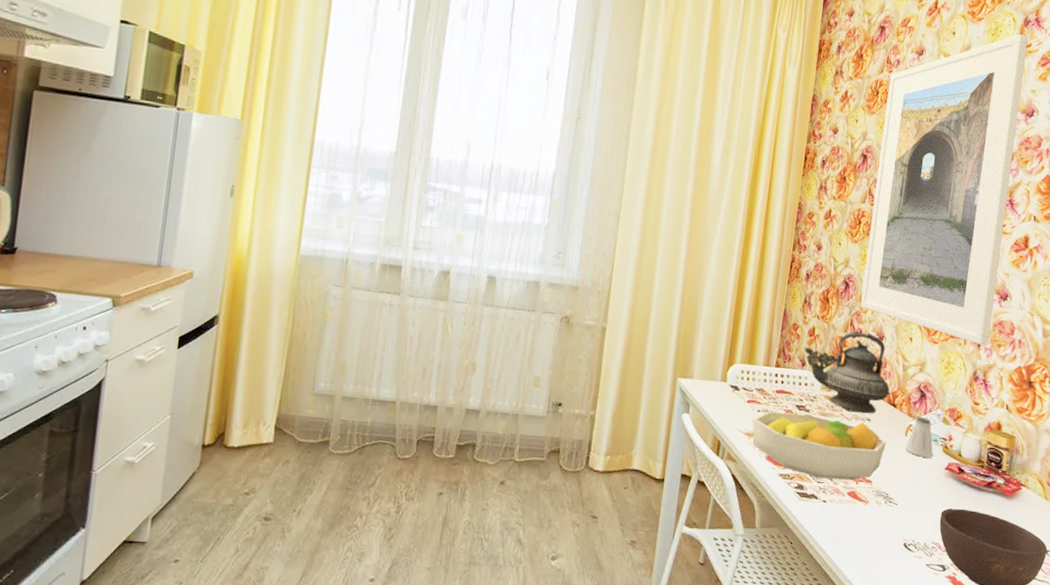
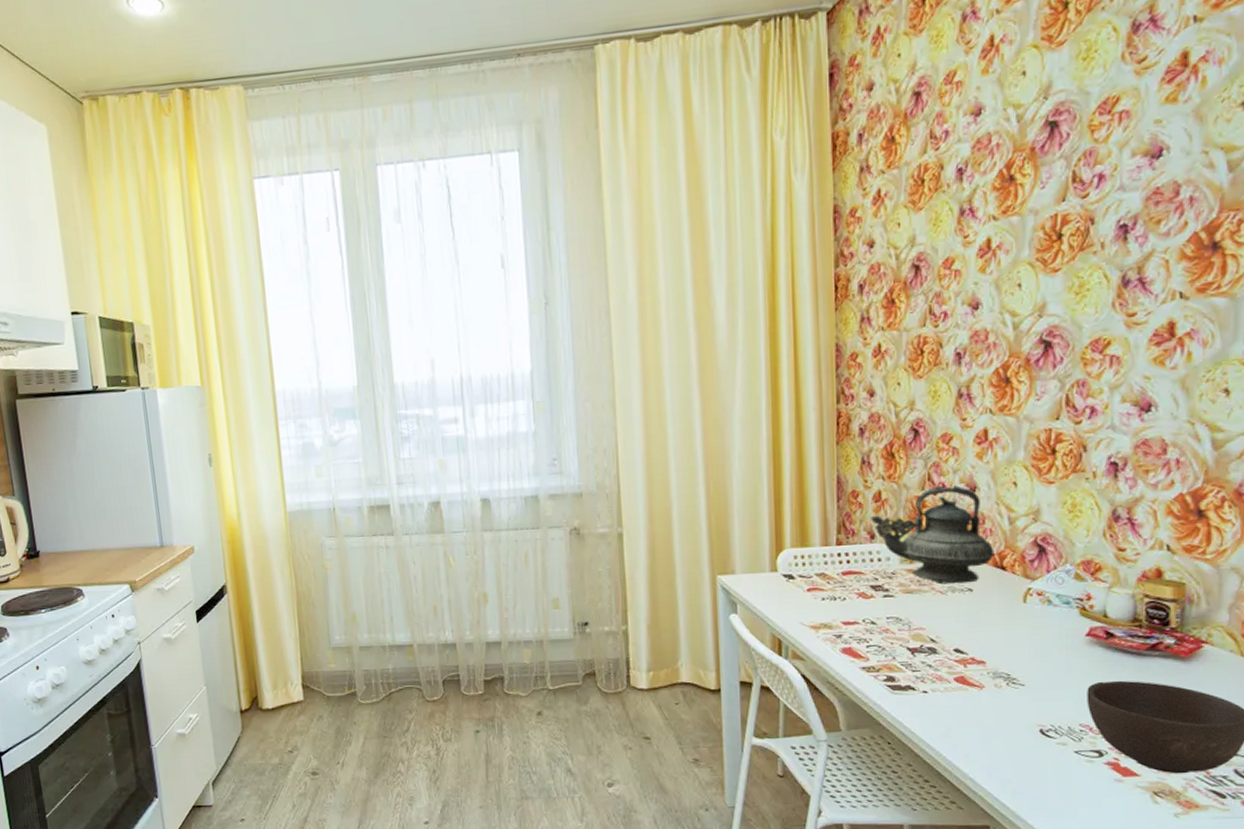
fruit bowl: present [752,411,886,481] -> none [817,593,998,666]
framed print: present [860,34,1028,346] -> none [937,45,1141,476]
saltshaker: present [905,416,934,458] -> none [1025,576,1067,625]

